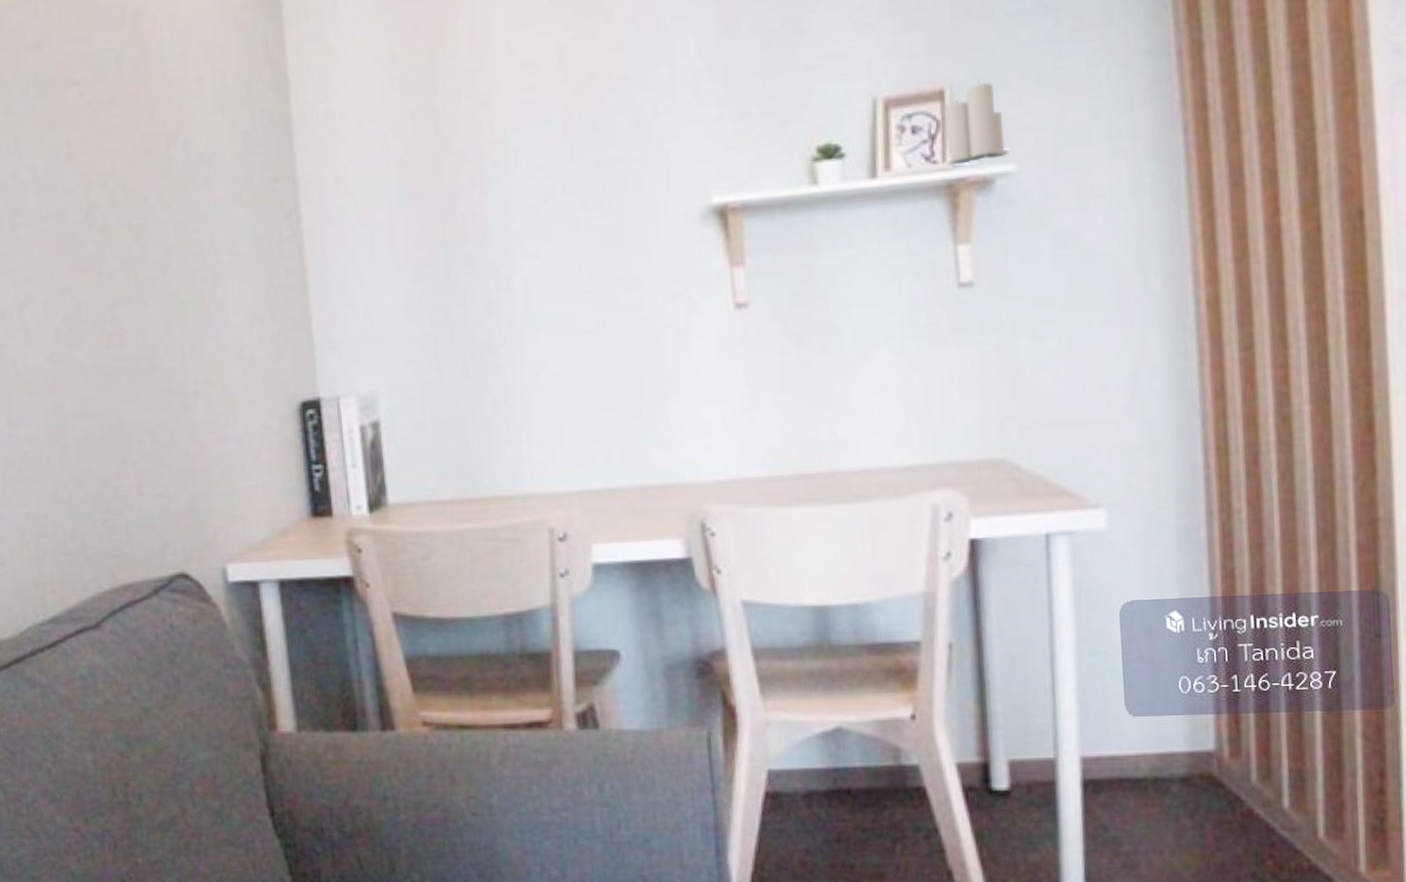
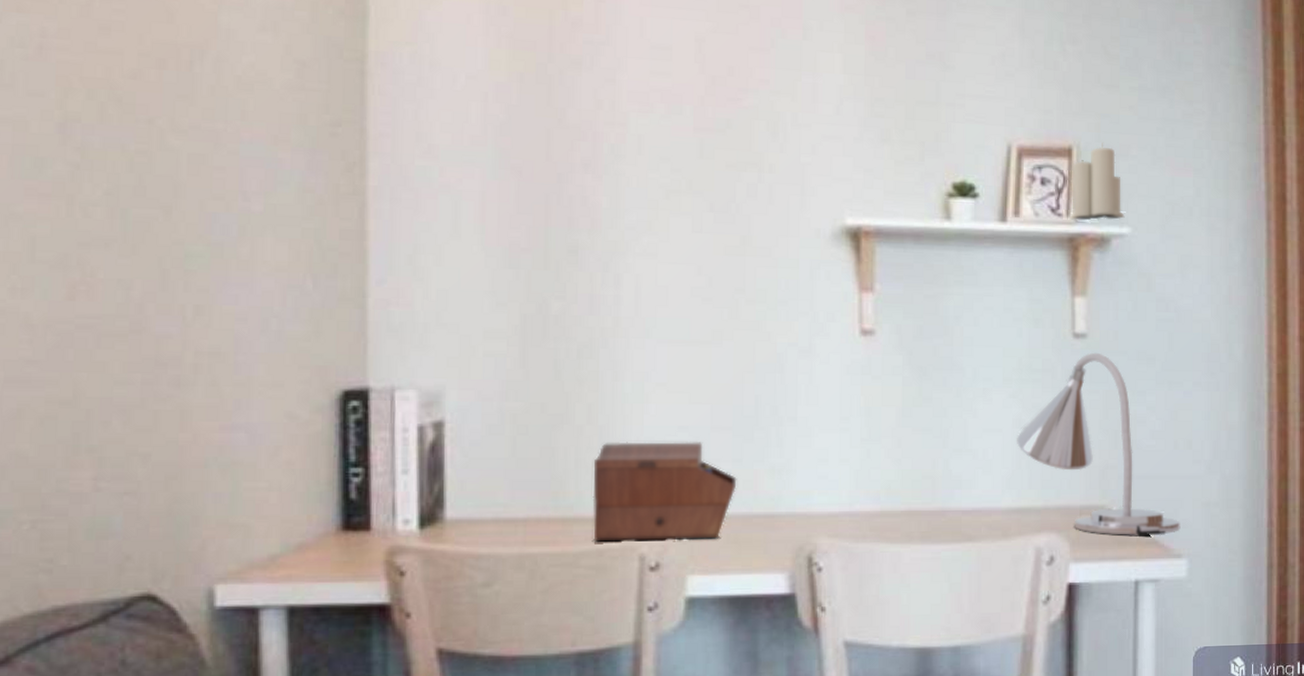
sewing box: none [502,423,630,517] -> present [592,442,737,542]
table lamp: none [903,300,1096,489] -> present [1017,352,1181,536]

